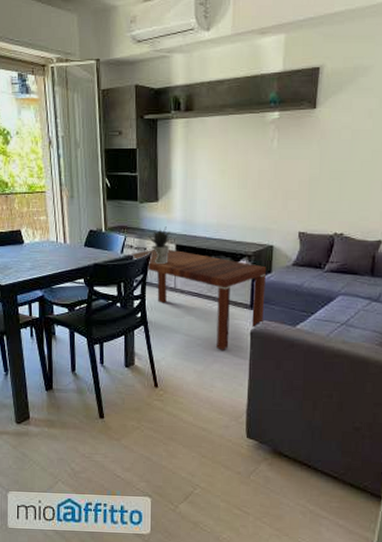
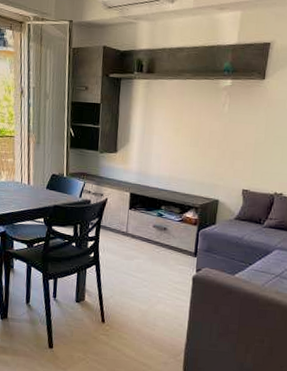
coffee table: present [131,249,266,350] -> none [88,196,211,293]
potted plant: present [148,226,172,264] -> none [105,176,127,210]

